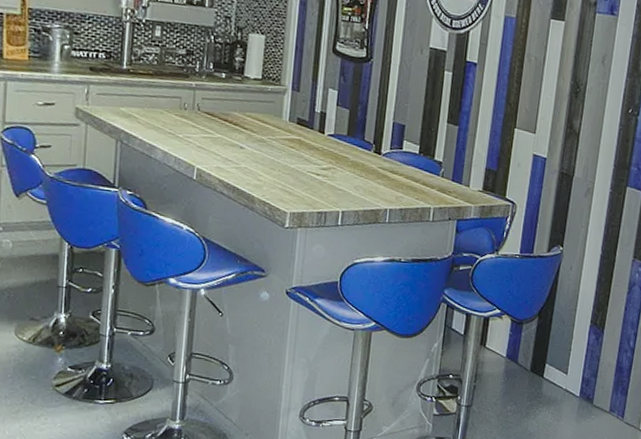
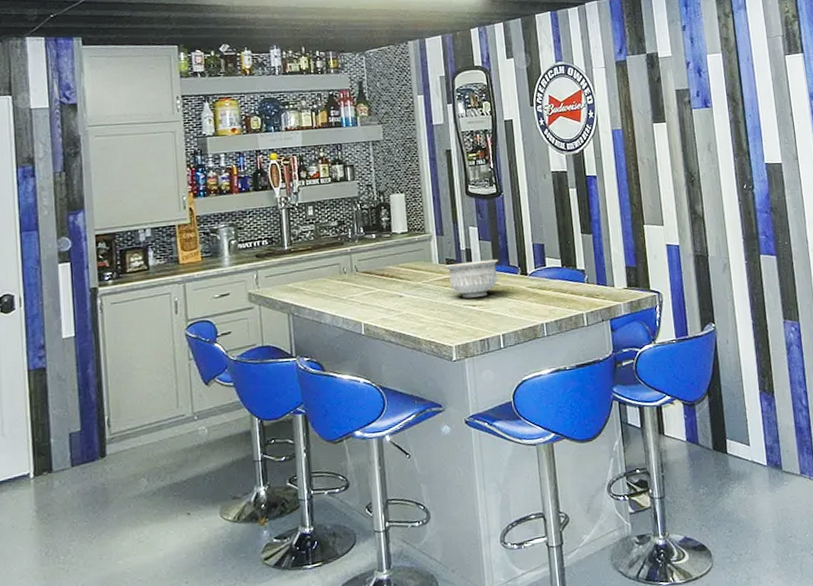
bowl: none [295,124,353,167] -> present [445,259,498,299]

